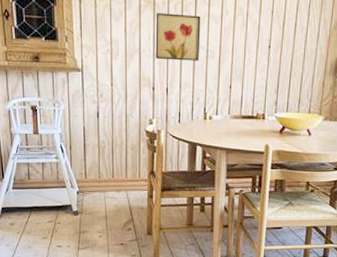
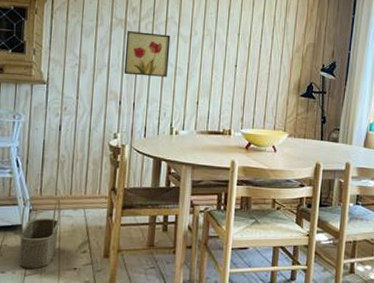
wicker basket: none [70,181,105,243] -> present [19,198,61,268]

